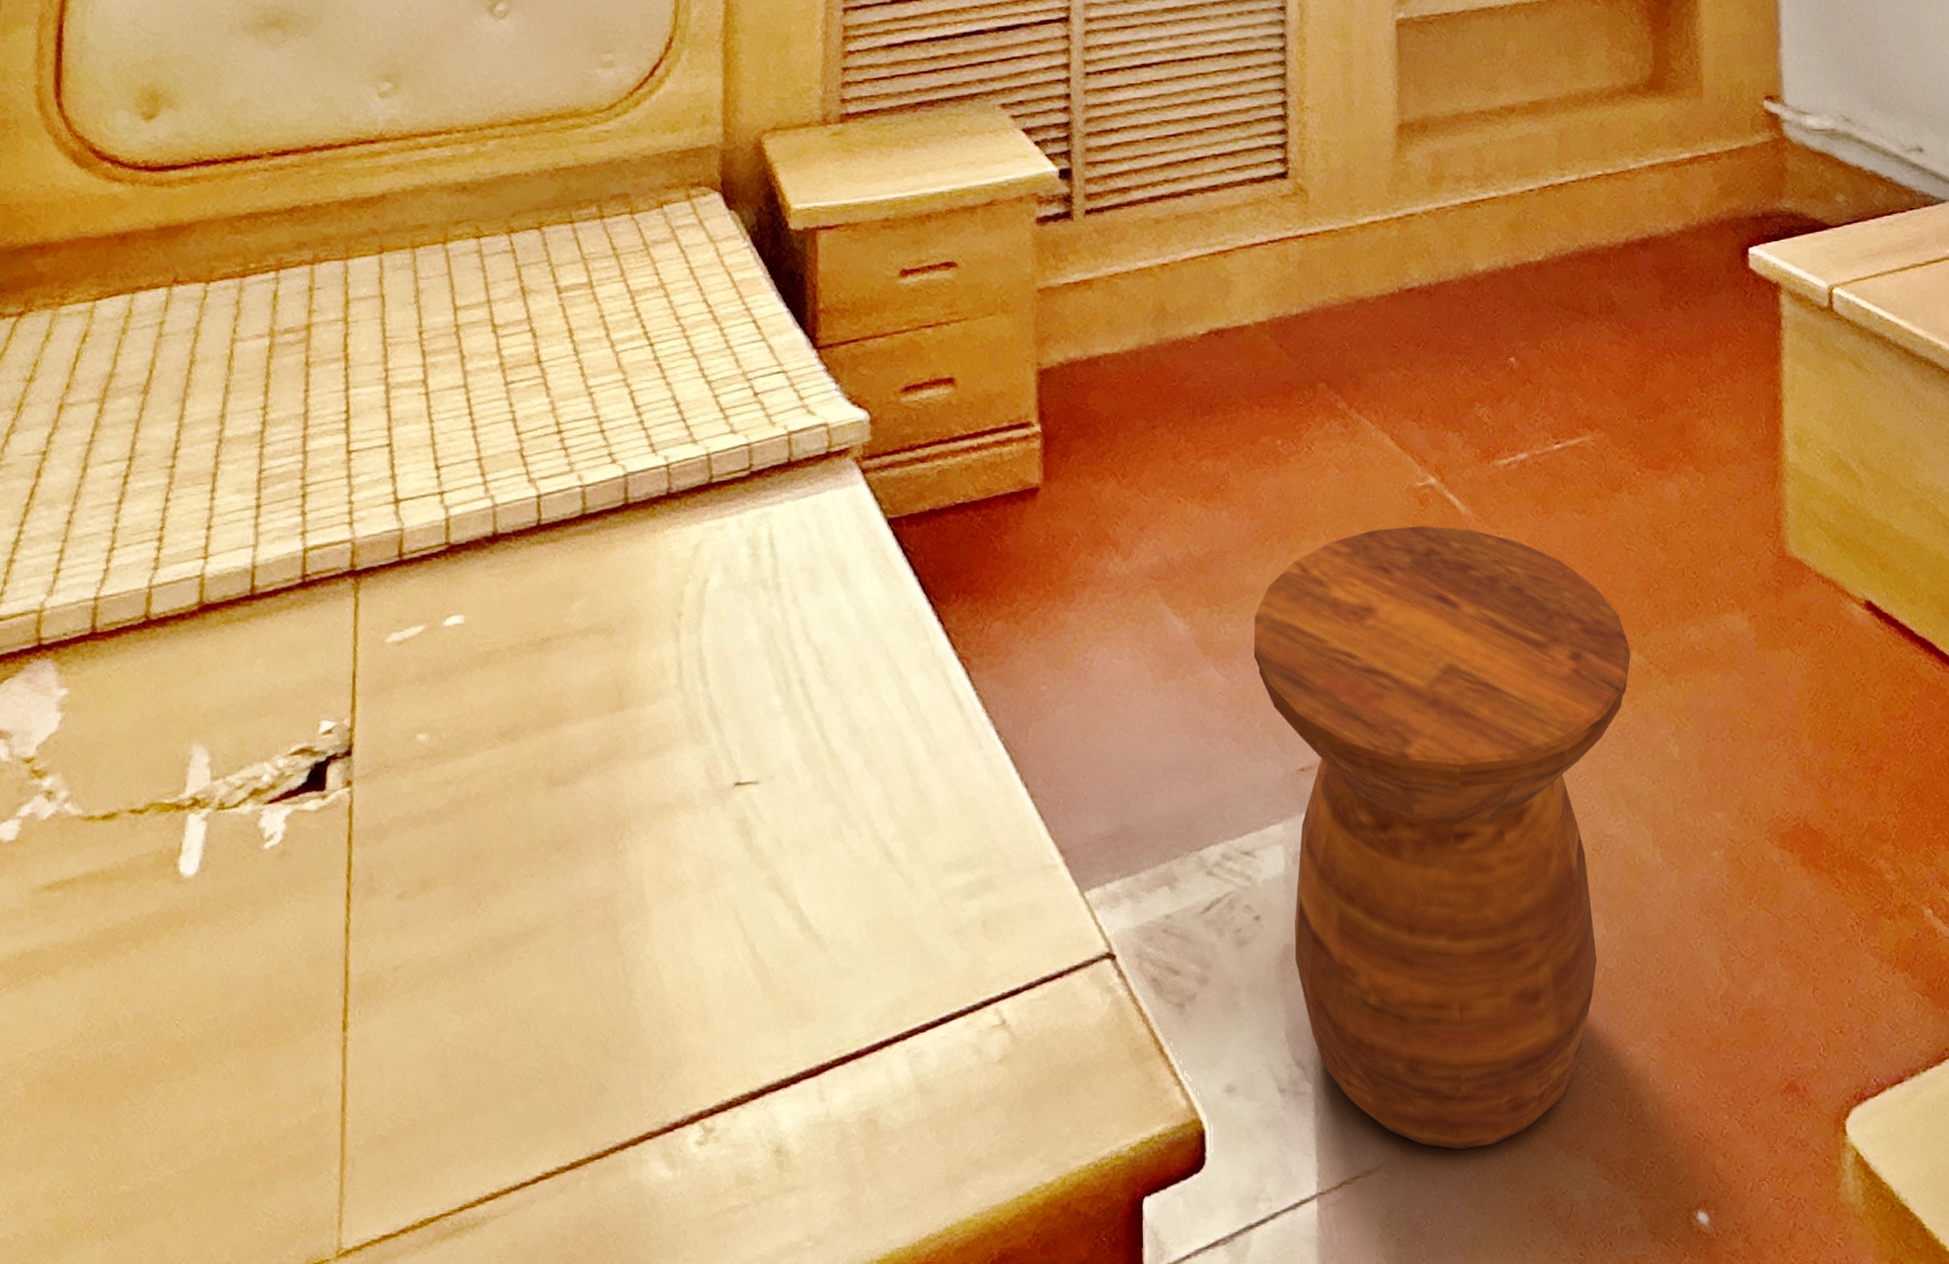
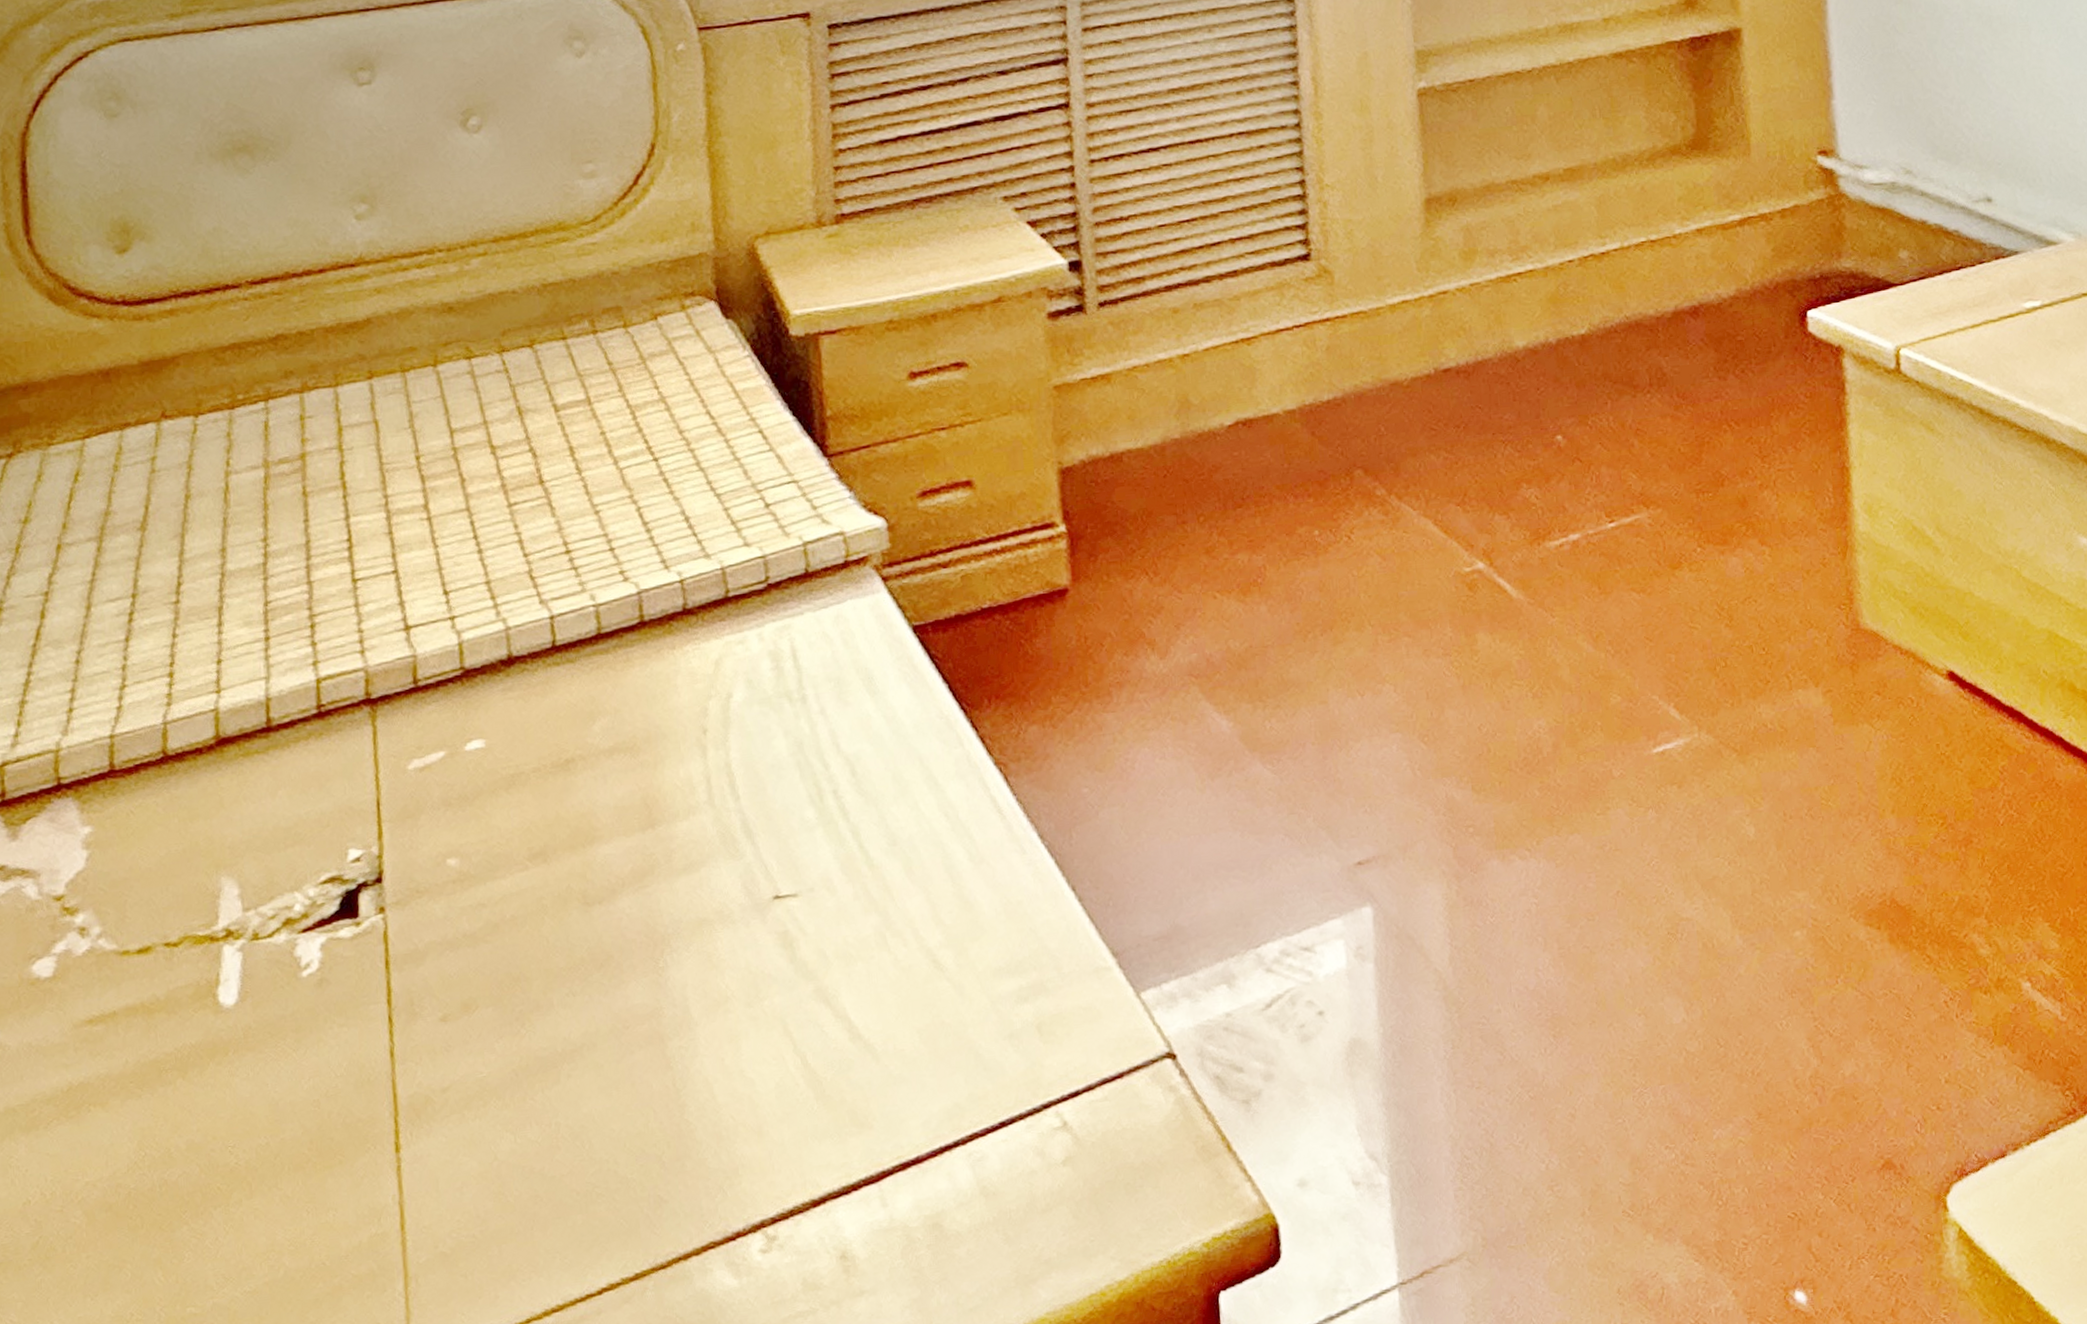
side table: present [1253,525,1631,1150] -> none [1300,611,1699,1237]

